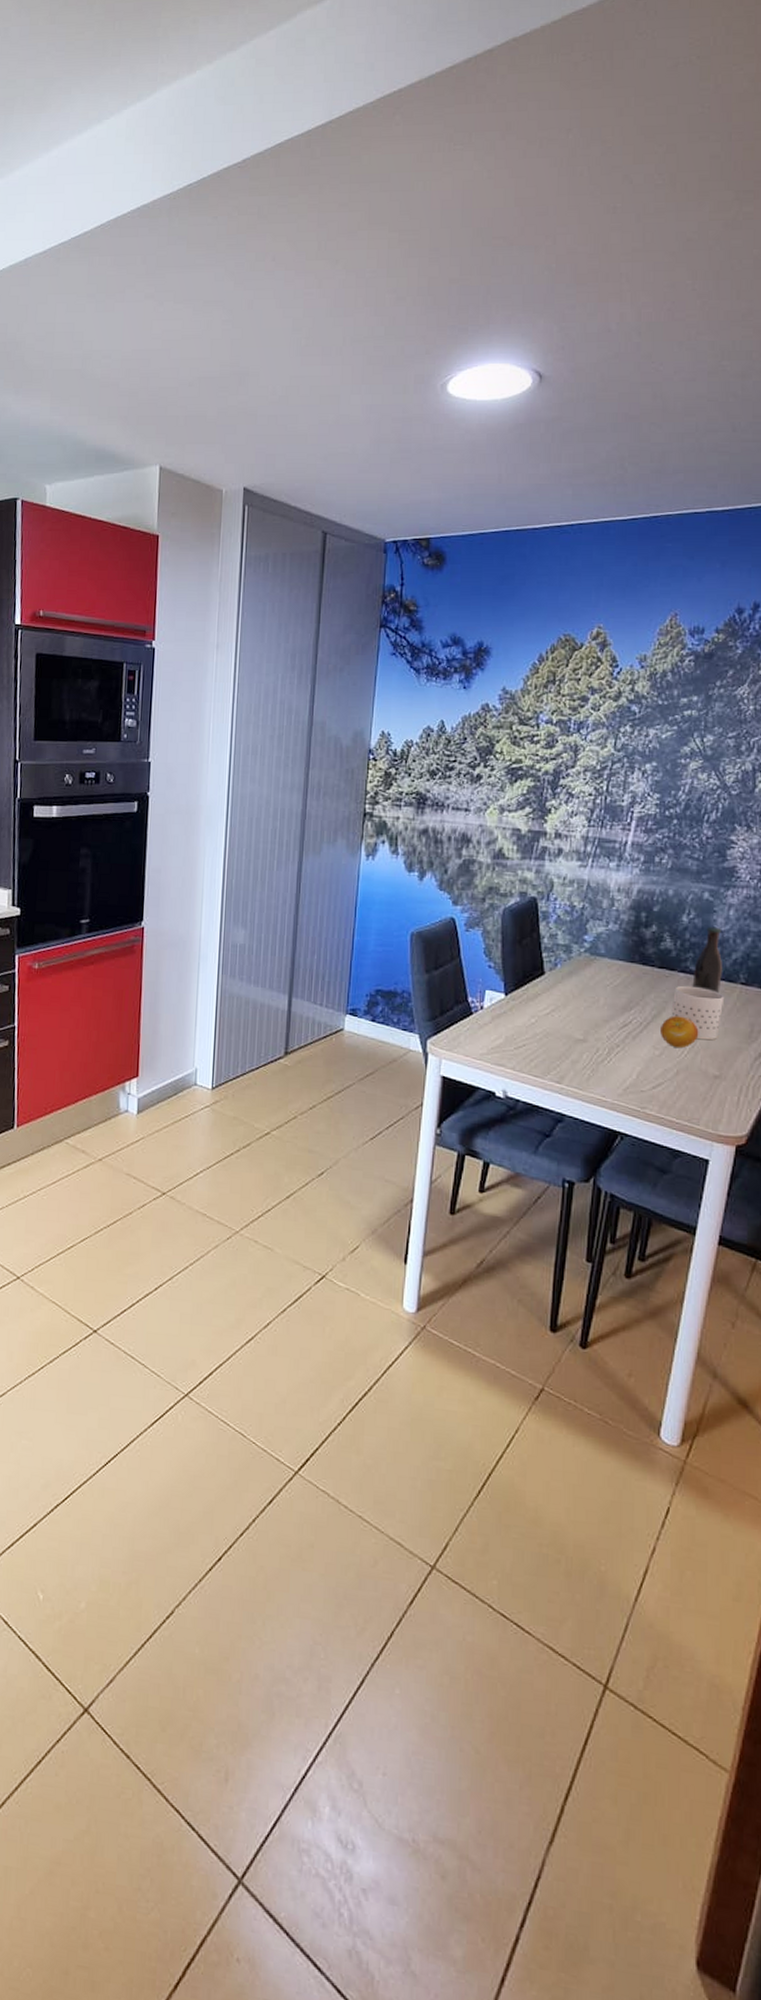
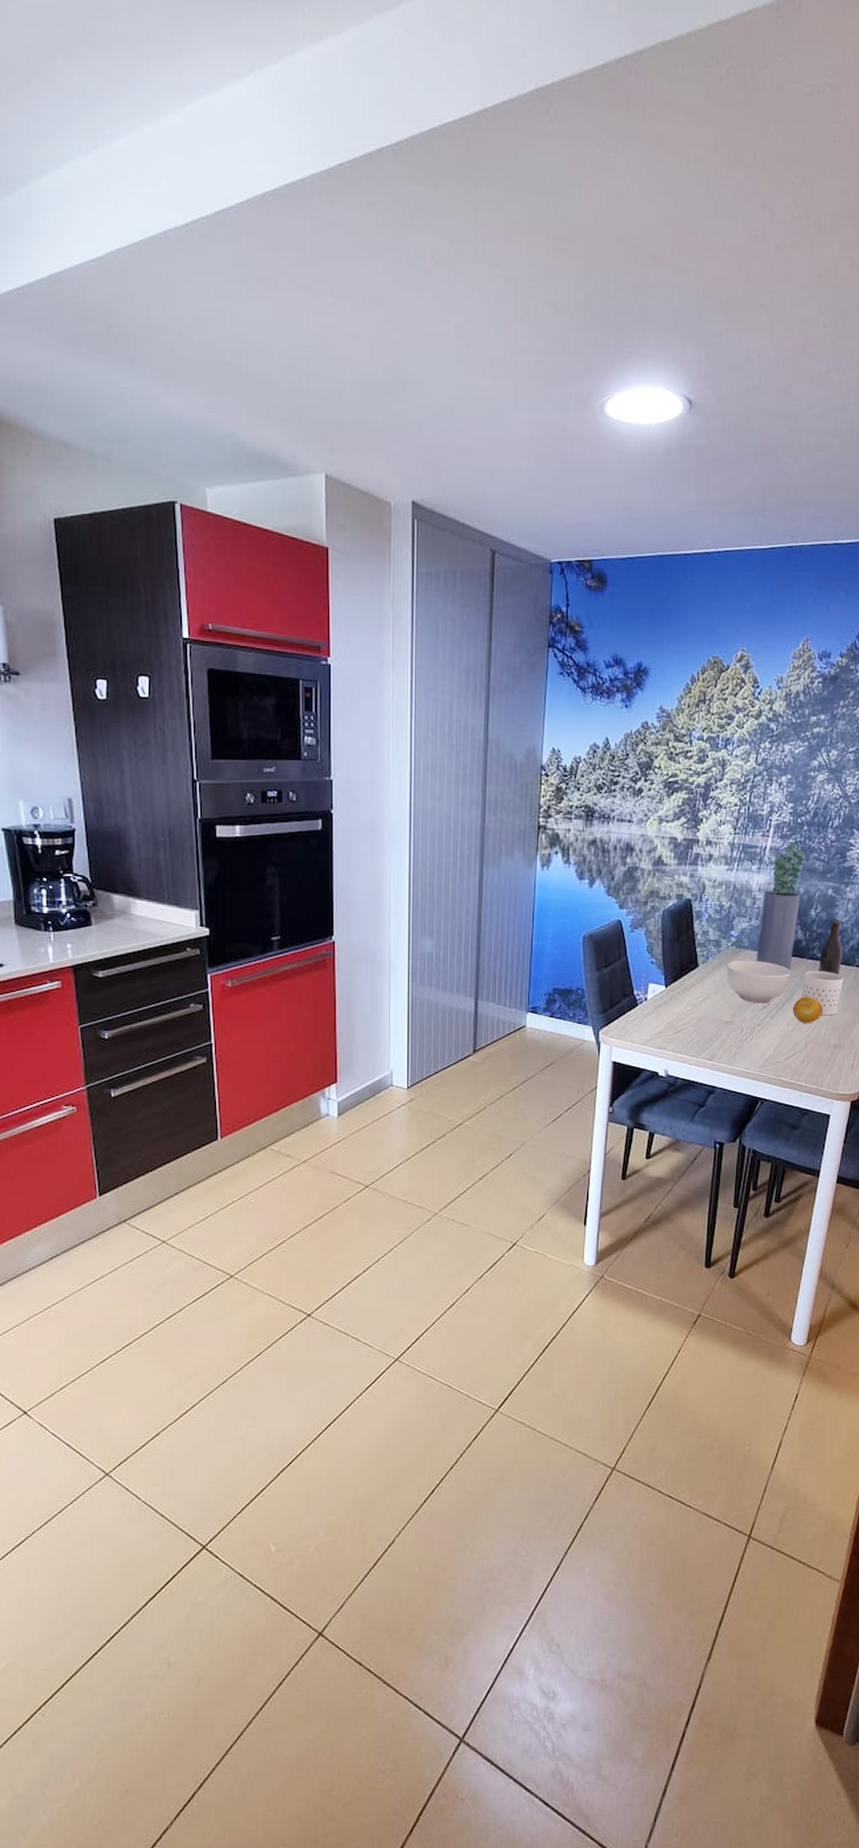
bowl: none [578,969,658,1021] -> present [726,960,791,1004]
vase: none [615,829,676,985] -> present [756,834,806,971]

